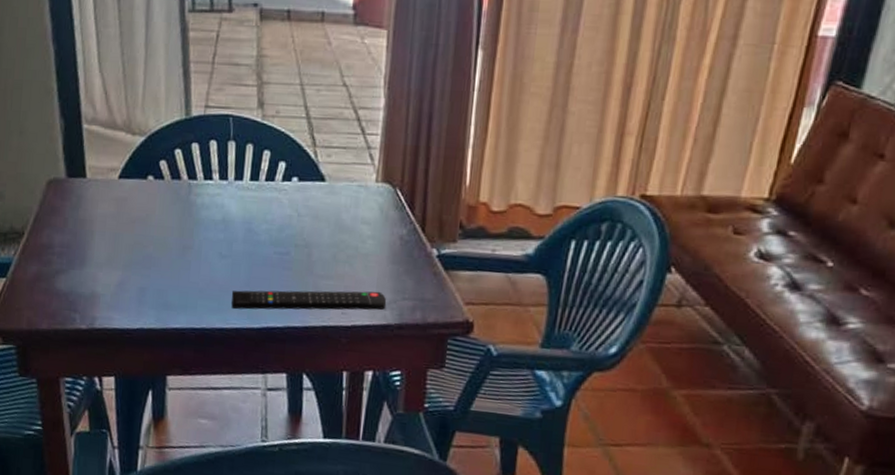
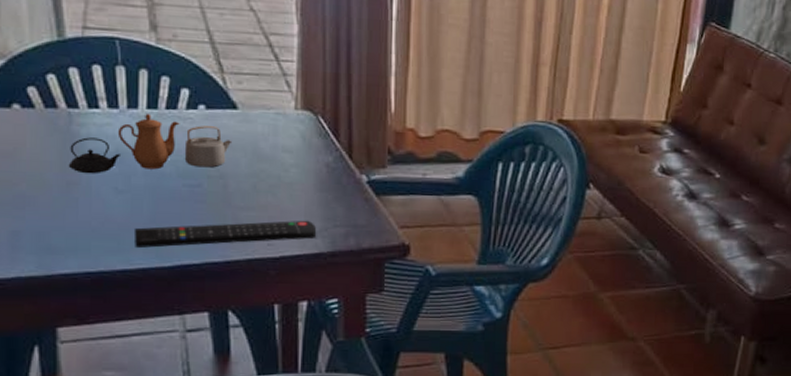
teapot: none [185,184,319,240] -> present [68,113,233,174]

